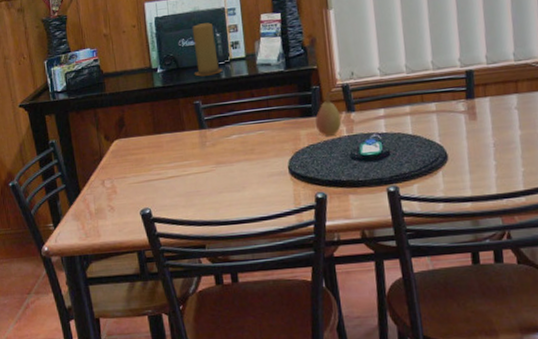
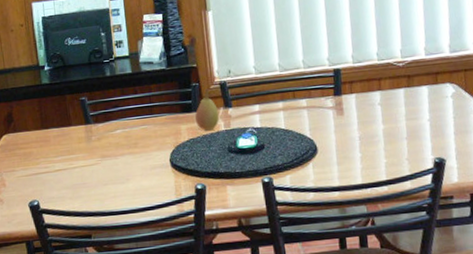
candle: present [192,22,223,77] -> none [78,22,108,74]

